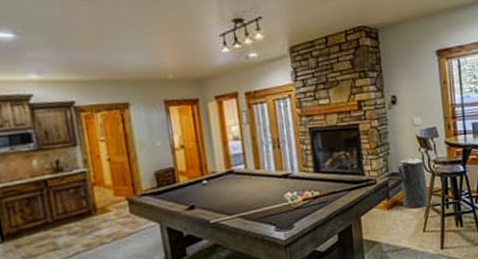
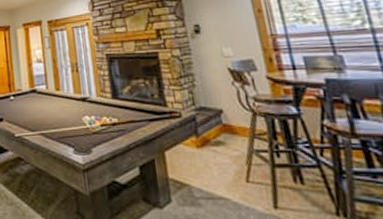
trash can: present [398,157,430,209] -> none [206,91,252,153]

